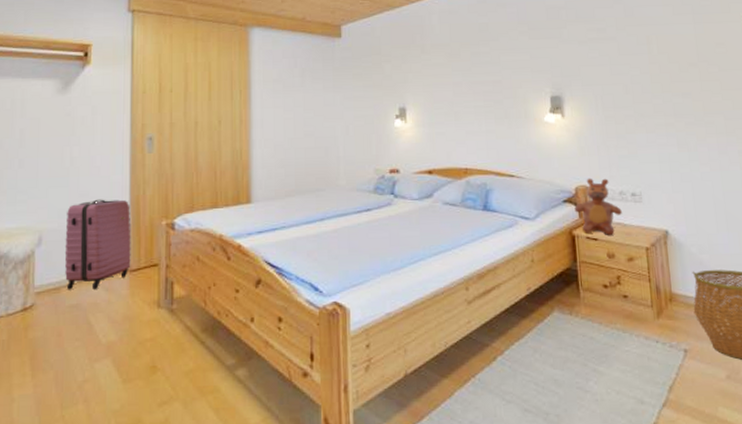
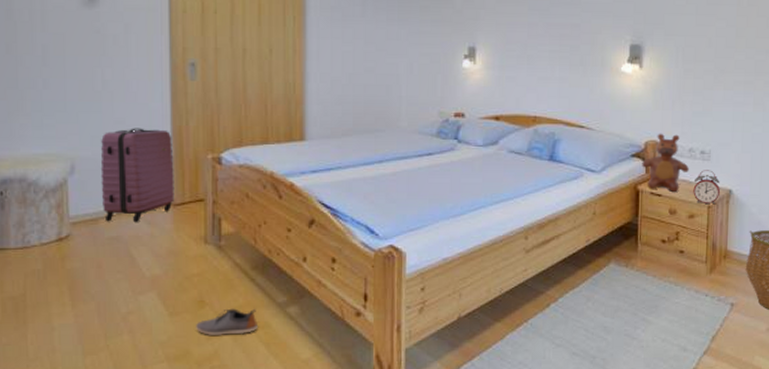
shoe: none [148,373,207,402] -> present [196,308,257,335]
alarm clock: none [629,211,657,246] -> present [693,170,721,205]

